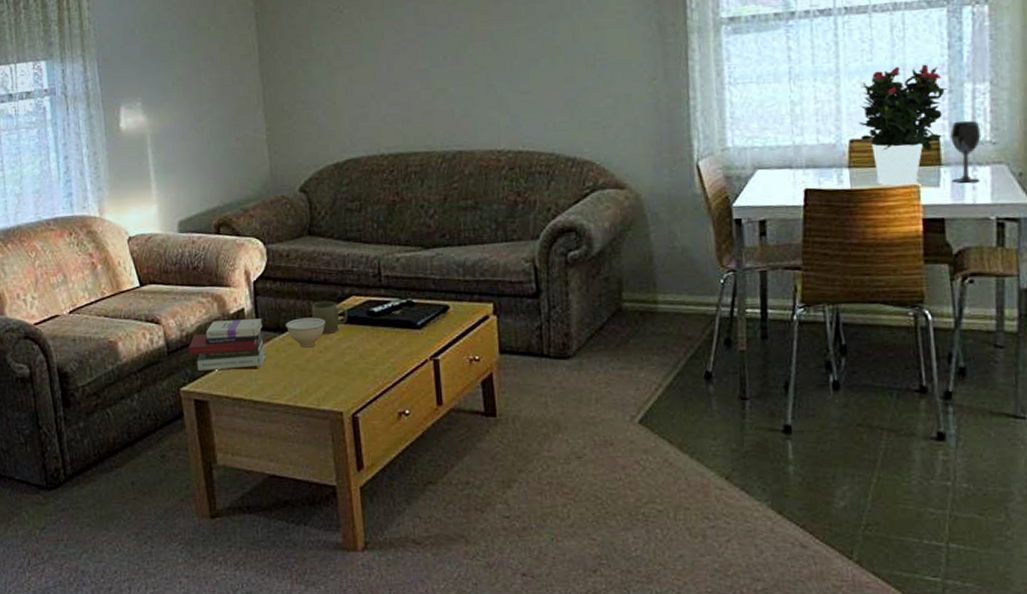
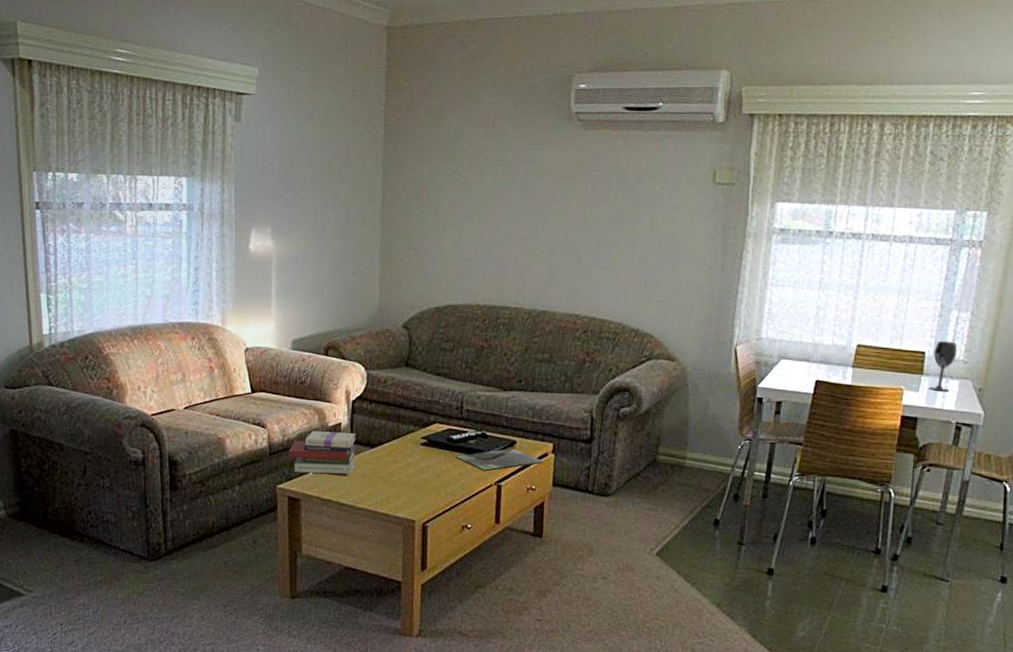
bowl: present [286,317,326,348] -> none [376,437,411,463]
mug: present [311,301,348,334] -> none [398,424,430,453]
magazine: none [379,314,485,346] -> present [455,448,543,472]
potted flower: present [859,64,947,186] -> none [866,289,938,388]

